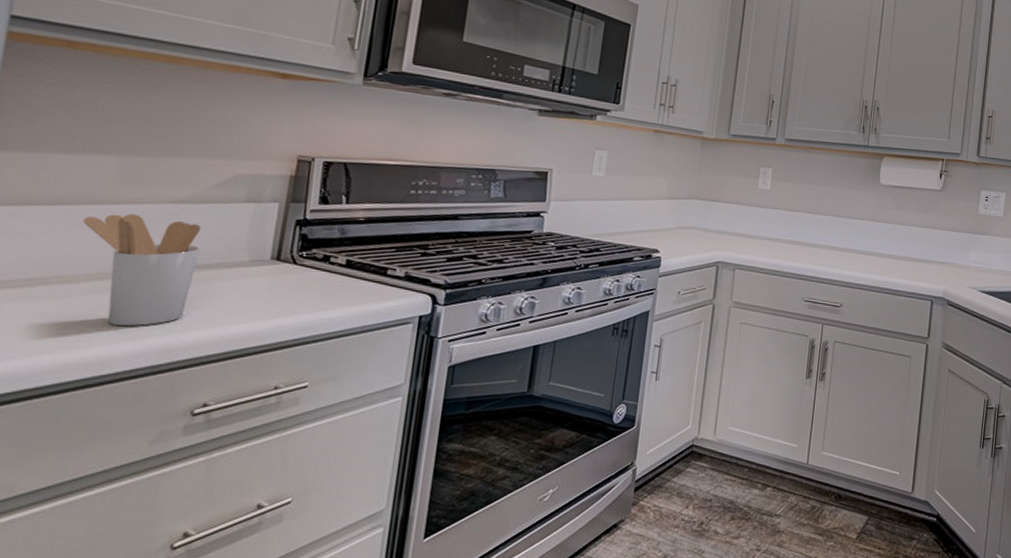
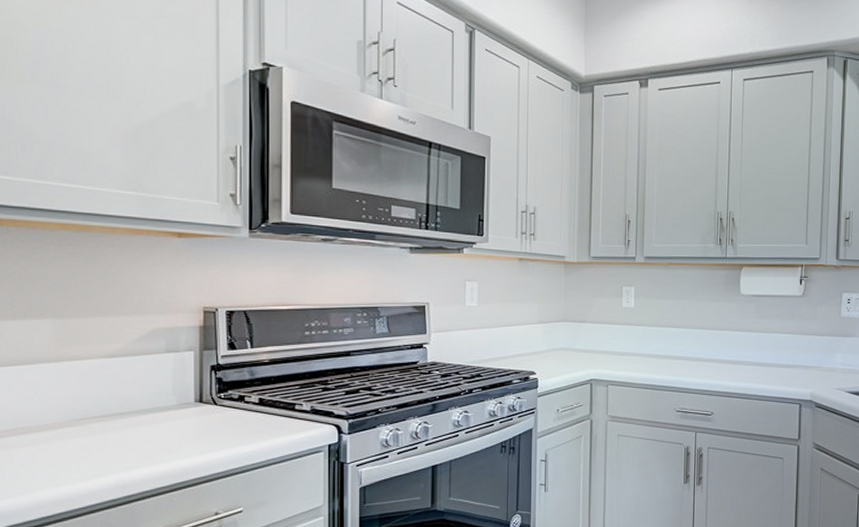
utensil holder: present [83,214,202,327] -> none [35,369,134,468]

